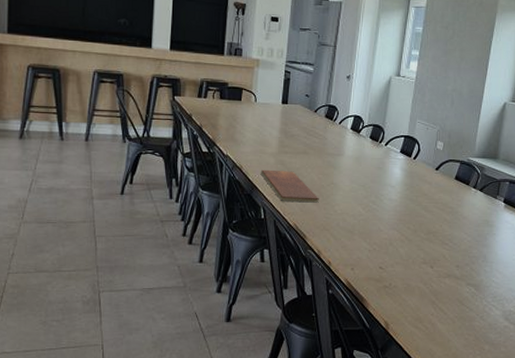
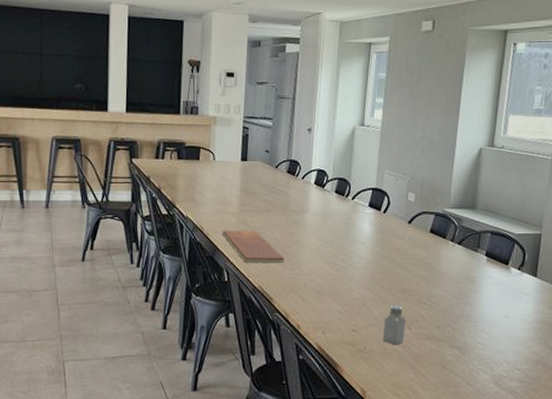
saltshaker: none [407,246,429,282] -> present [382,306,406,345]

